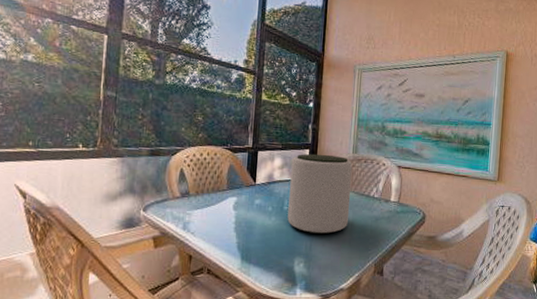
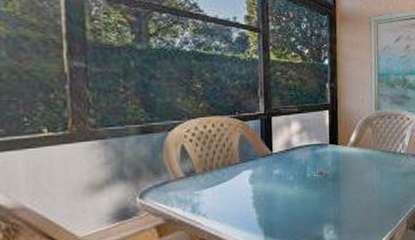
plant pot: present [287,153,353,235] -> none [310,114,377,198]

